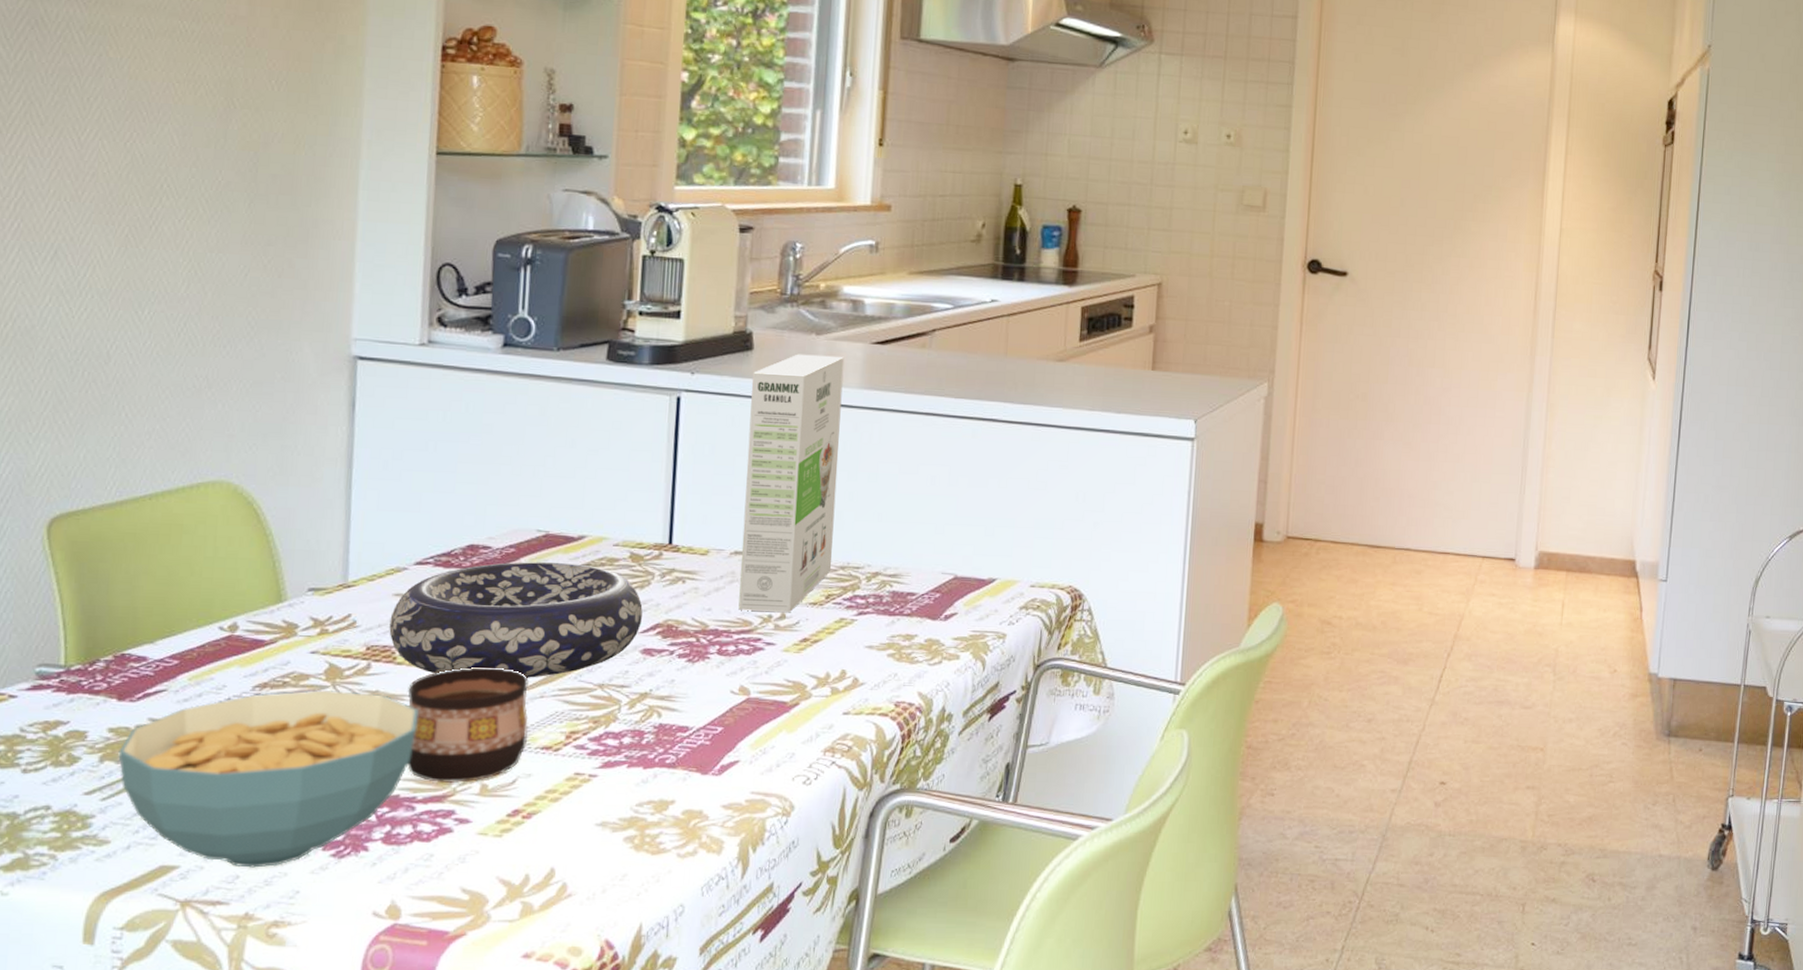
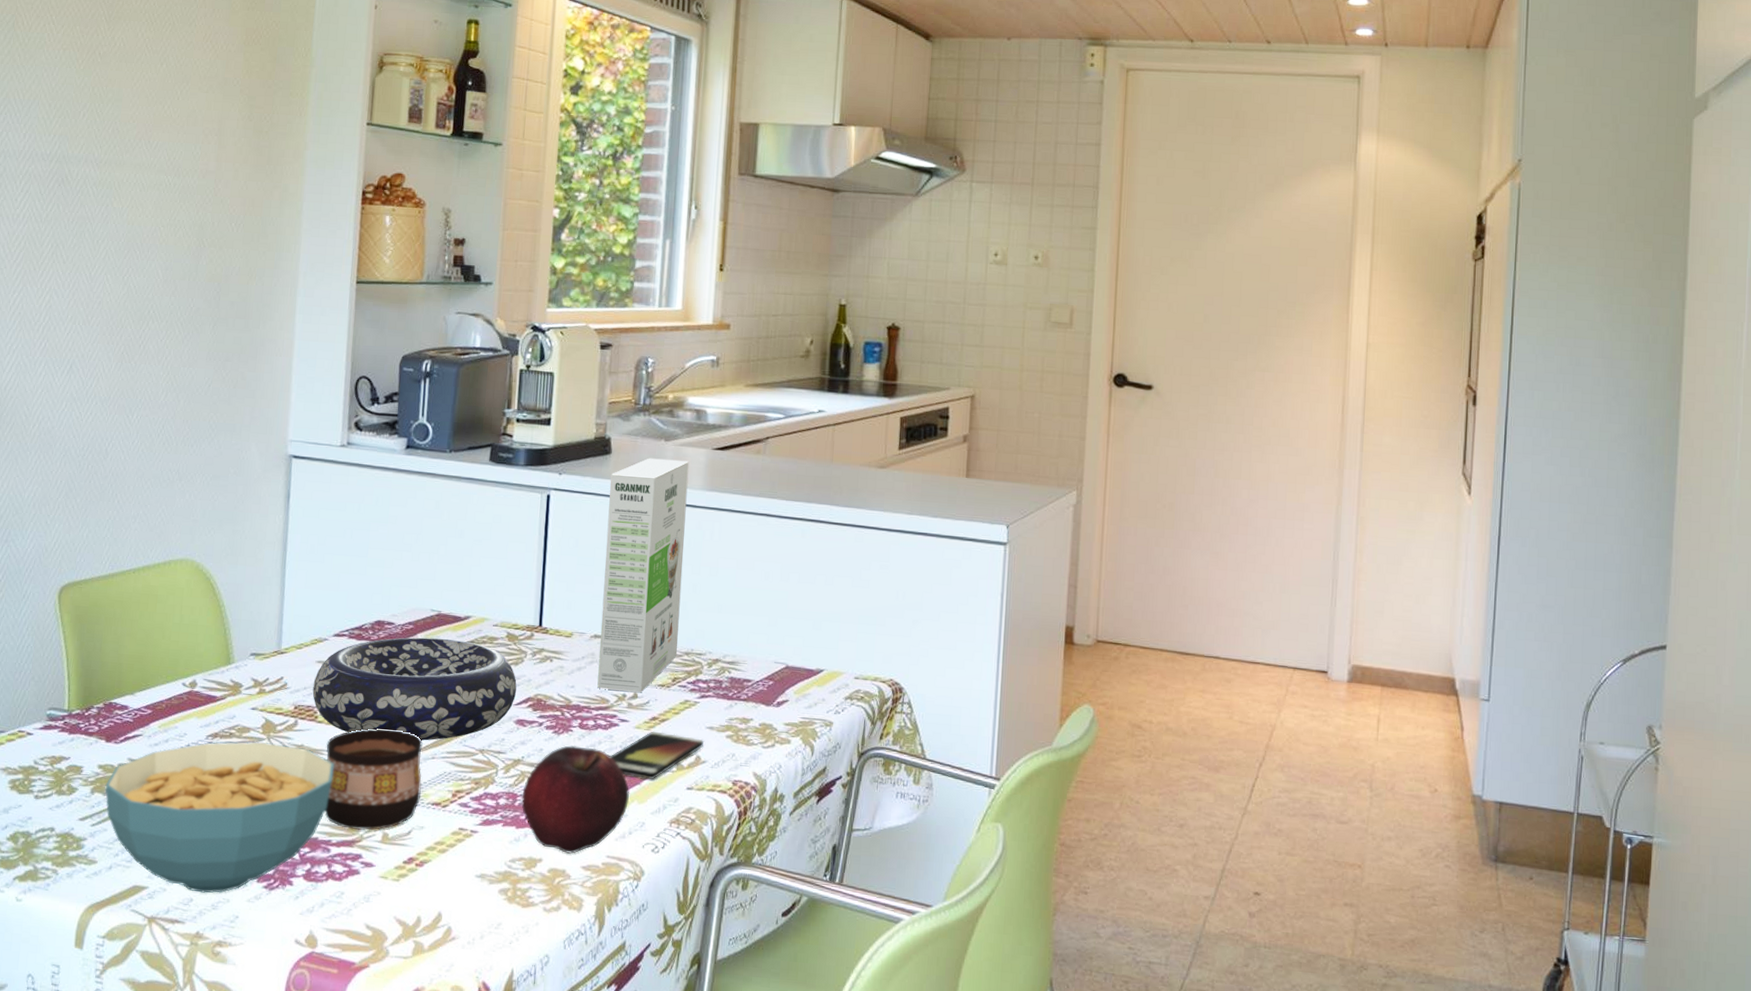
fruit: none [649,673,778,792] -> present [521,745,630,854]
smartphone: none [753,653,863,706] -> present [610,731,705,779]

